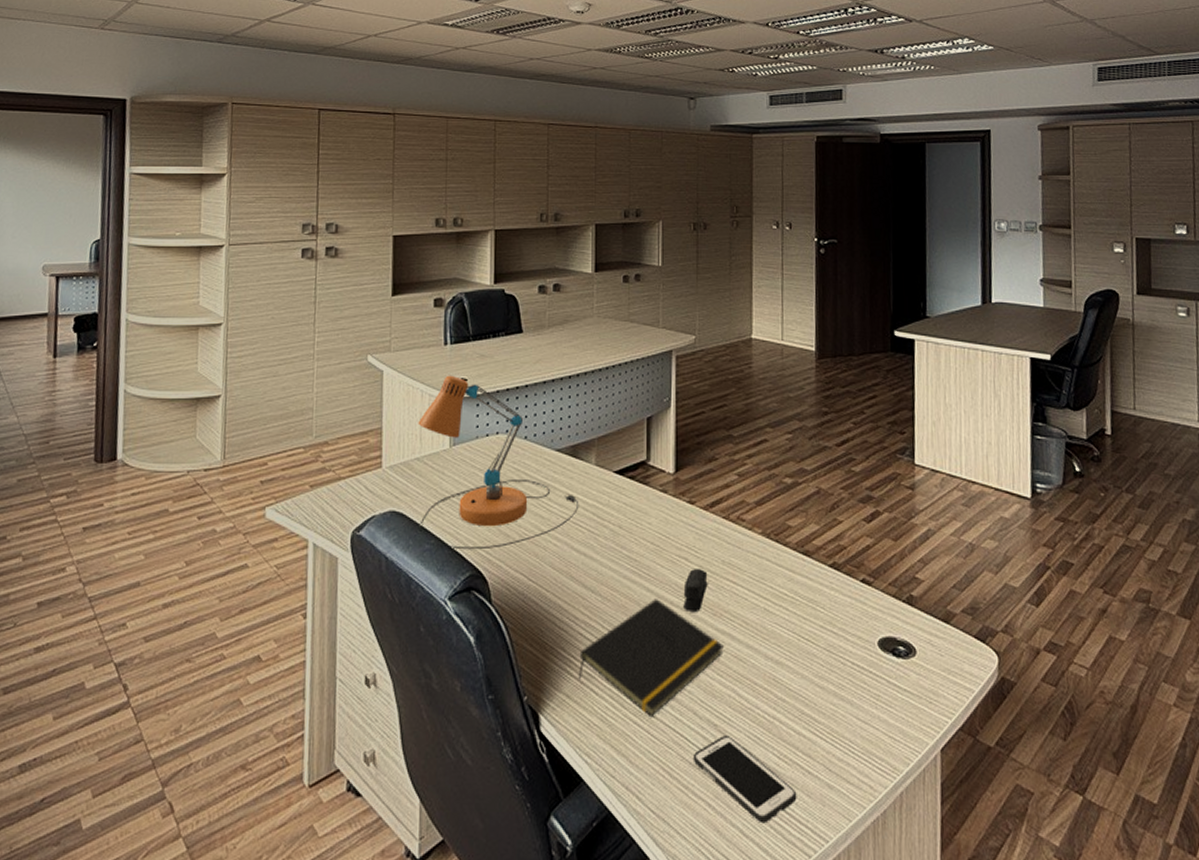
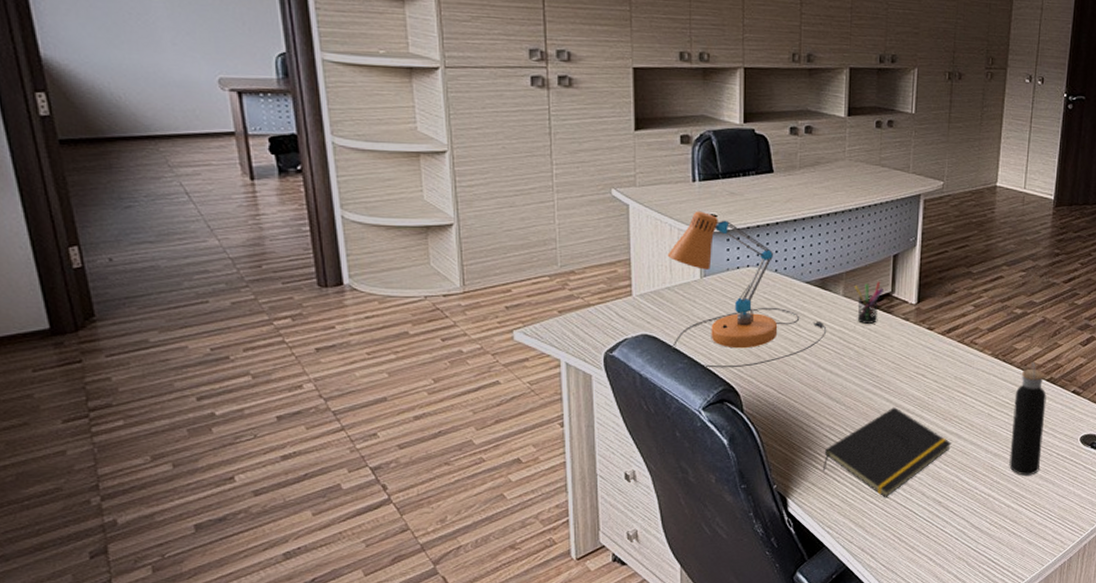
pen holder: none [607,447,638,497] -> present [854,281,883,324]
stapler: present [683,569,708,611] -> none [918,383,941,417]
cell phone: present [692,734,797,824] -> none [919,509,1003,570]
water bottle: none [793,543,833,692] -> present [1009,362,1047,476]

